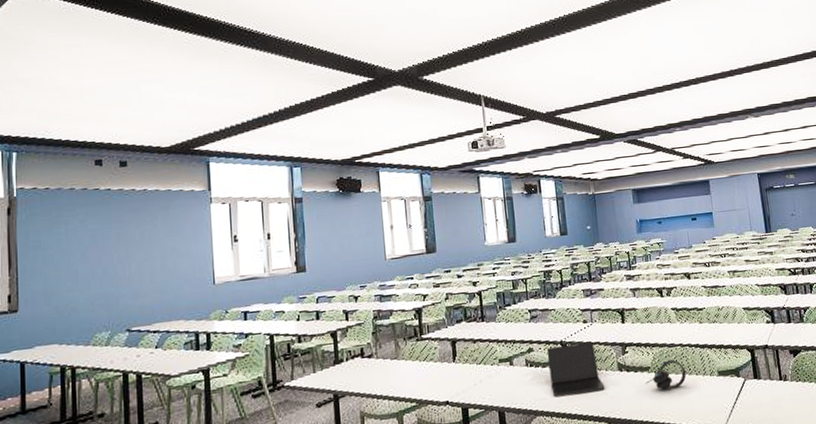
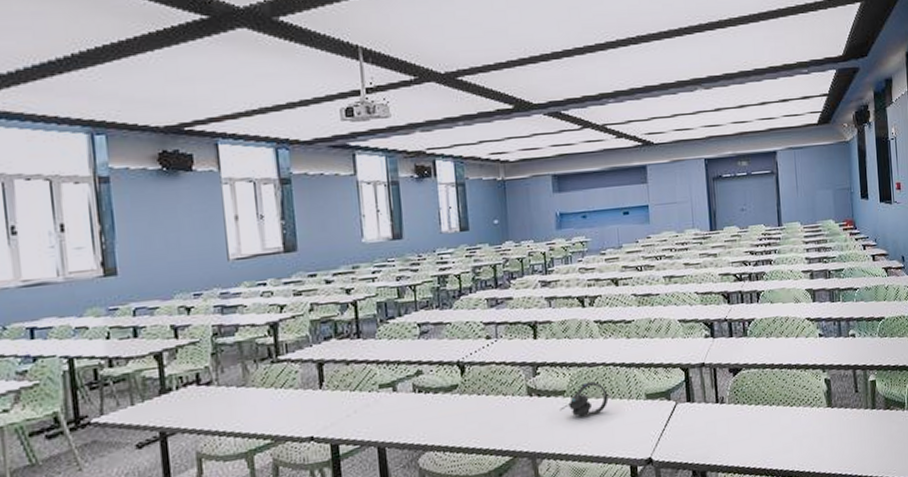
laptop: present [546,342,605,398] -> none [439,362,511,429]

